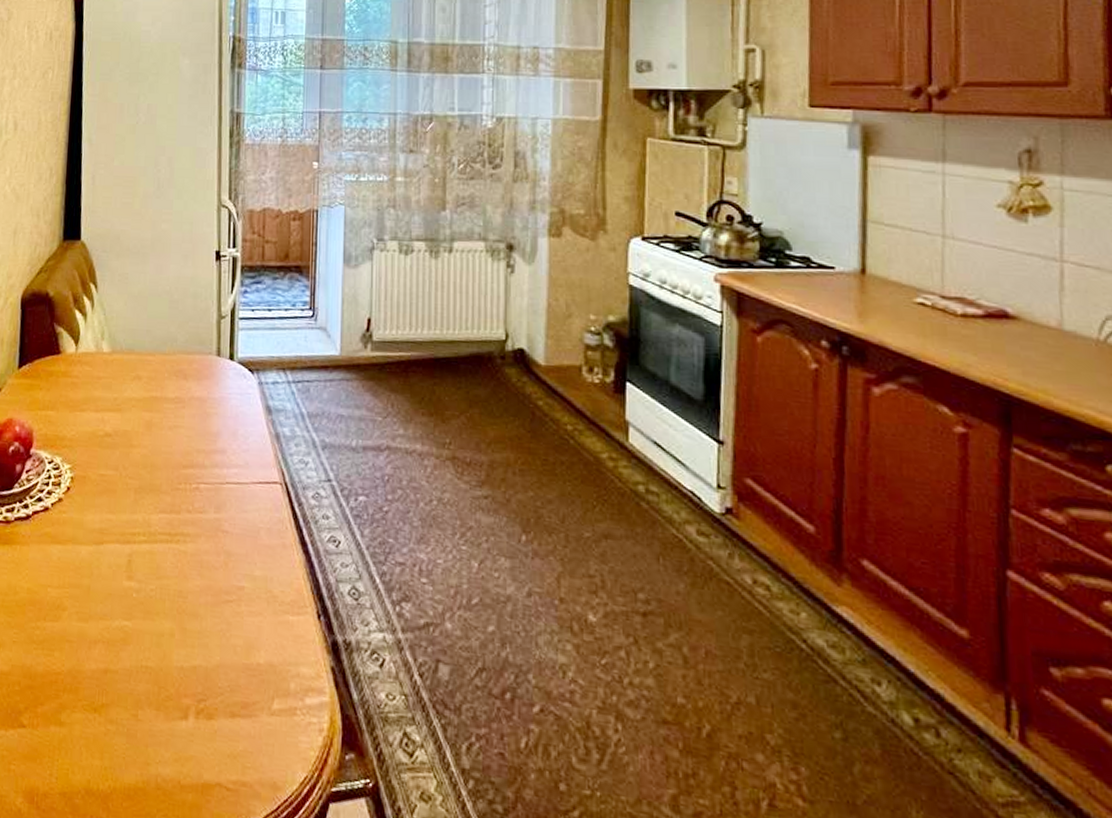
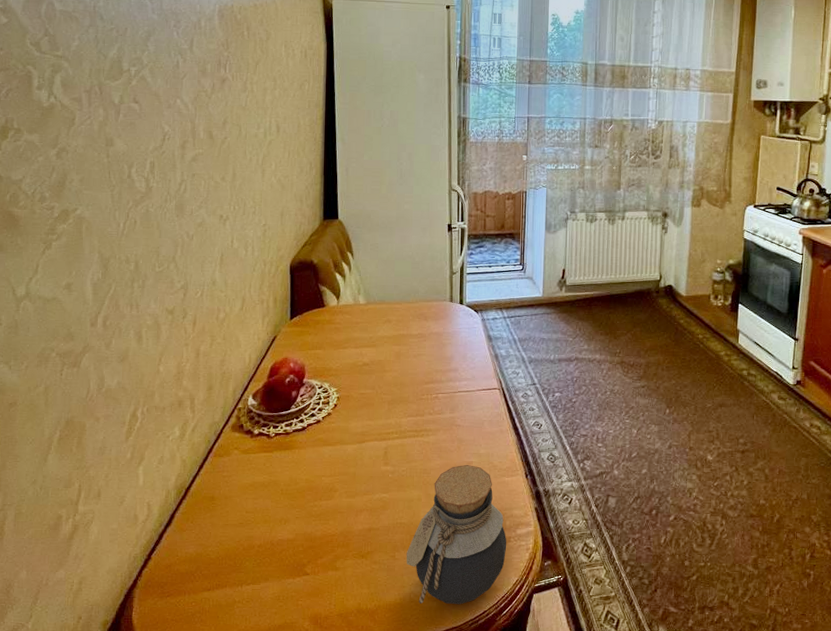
jar: none [152,589,292,804] -> present [406,464,507,605]

